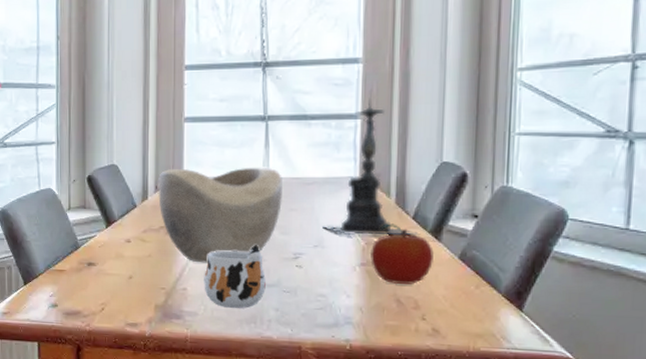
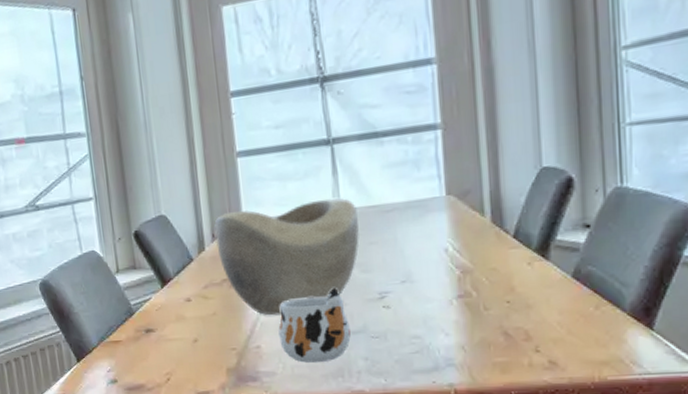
candle holder: present [322,90,418,236] -> none [409,94,521,266]
fruit: present [370,224,434,285] -> none [468,245,542,316]

